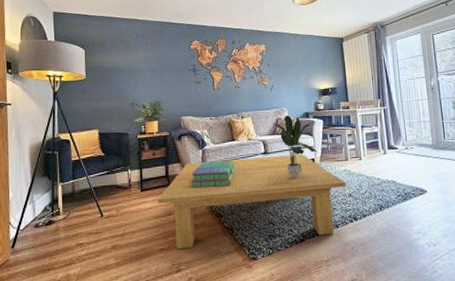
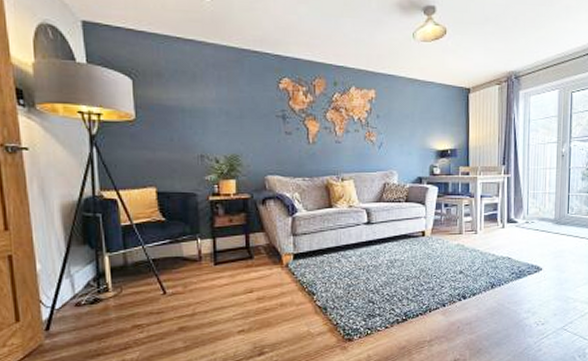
coffee table: present [158,153,346,249] -> none [236,225,458,331]
stack of books: present [191,160,236,189] -> none [277,230,333,262]
potted plant: present [273,115,318,180] -> none [379,179,429,254]

